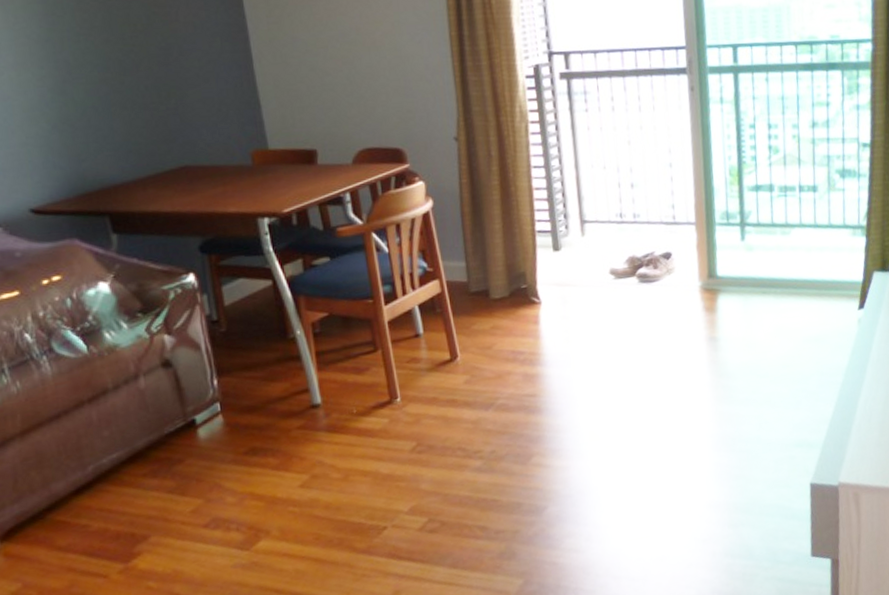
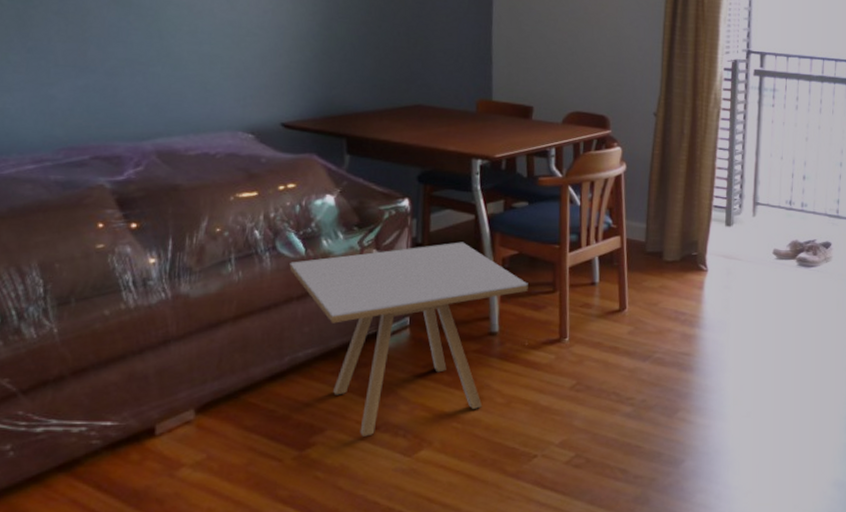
side table: none [72,311,346,537] -> present [289,242,528,437]

